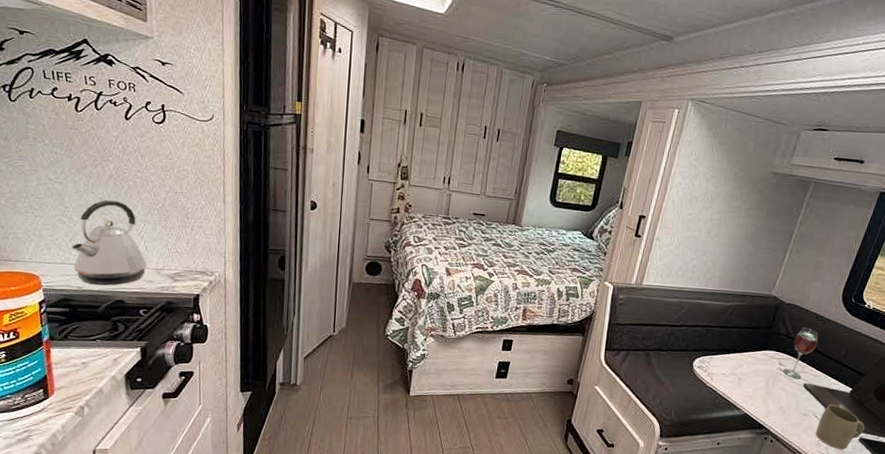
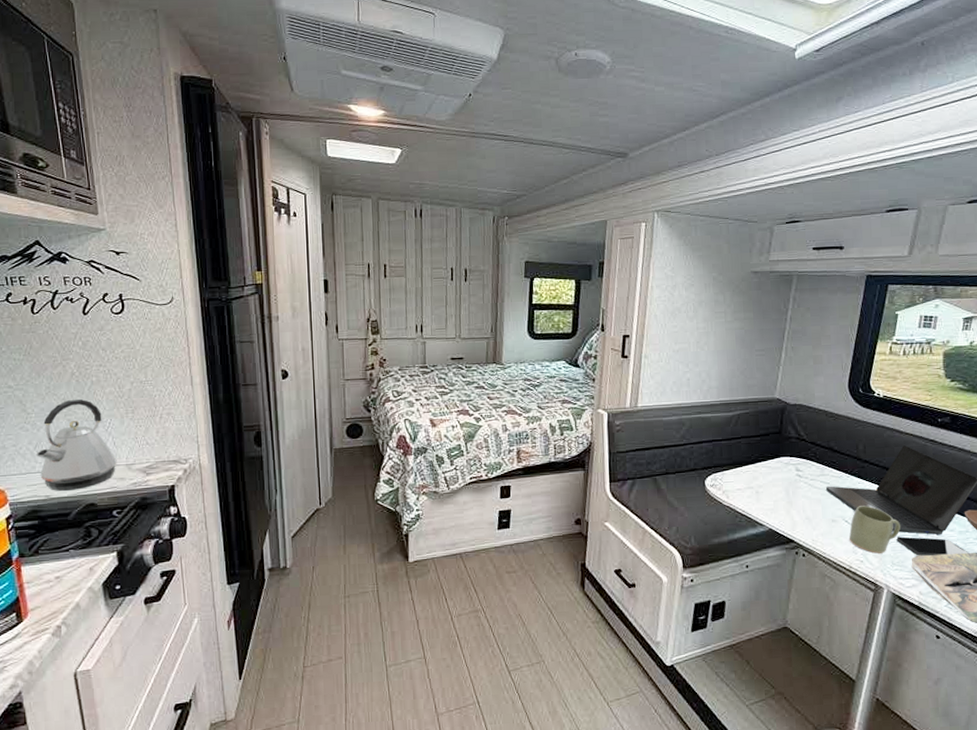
wineglass: present [783,327,818,379] -> none [802,427,832,483]

